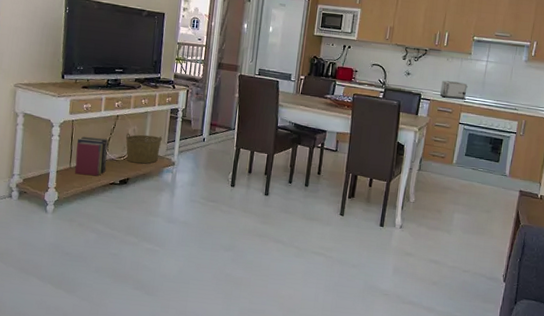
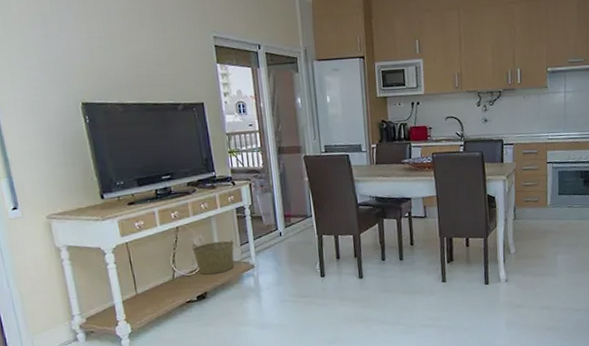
books: present [74,137,109,176] -> none [137,255,179,300]
toaster: present [440,80,468,101] -> none [522,119,550,140]

